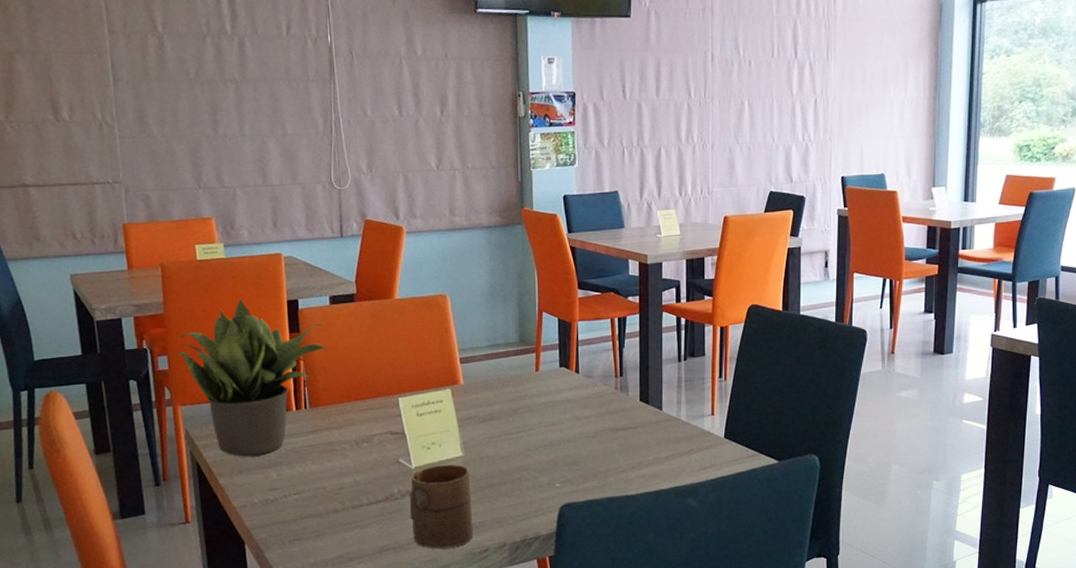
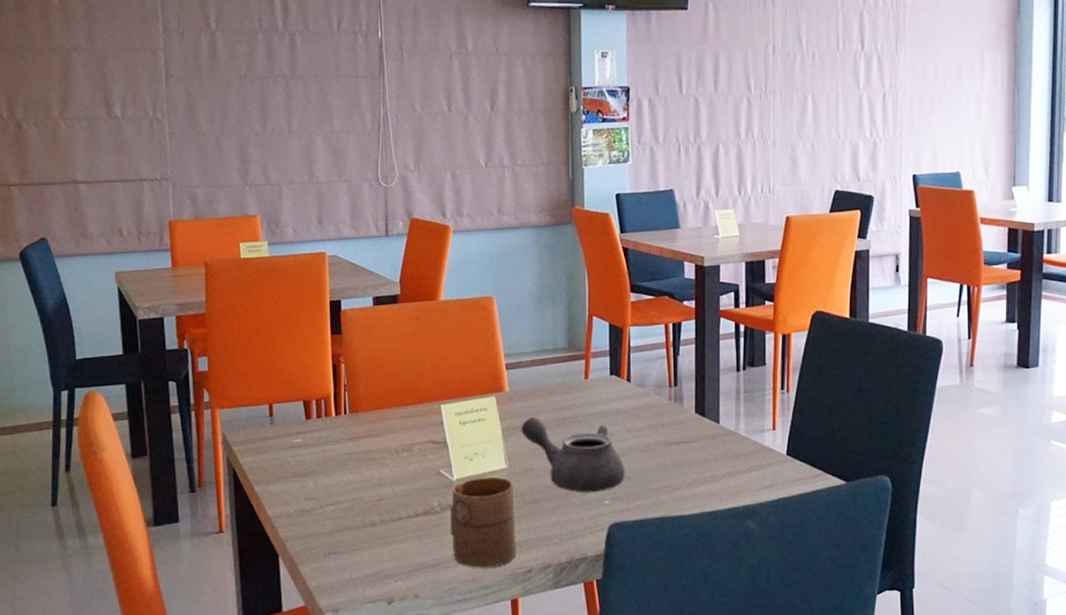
potted plant: present [177,298,328,457] -> none [218,298,370,464]
teapot: none [476,407,575,477] -> present [521,416,625,493]

